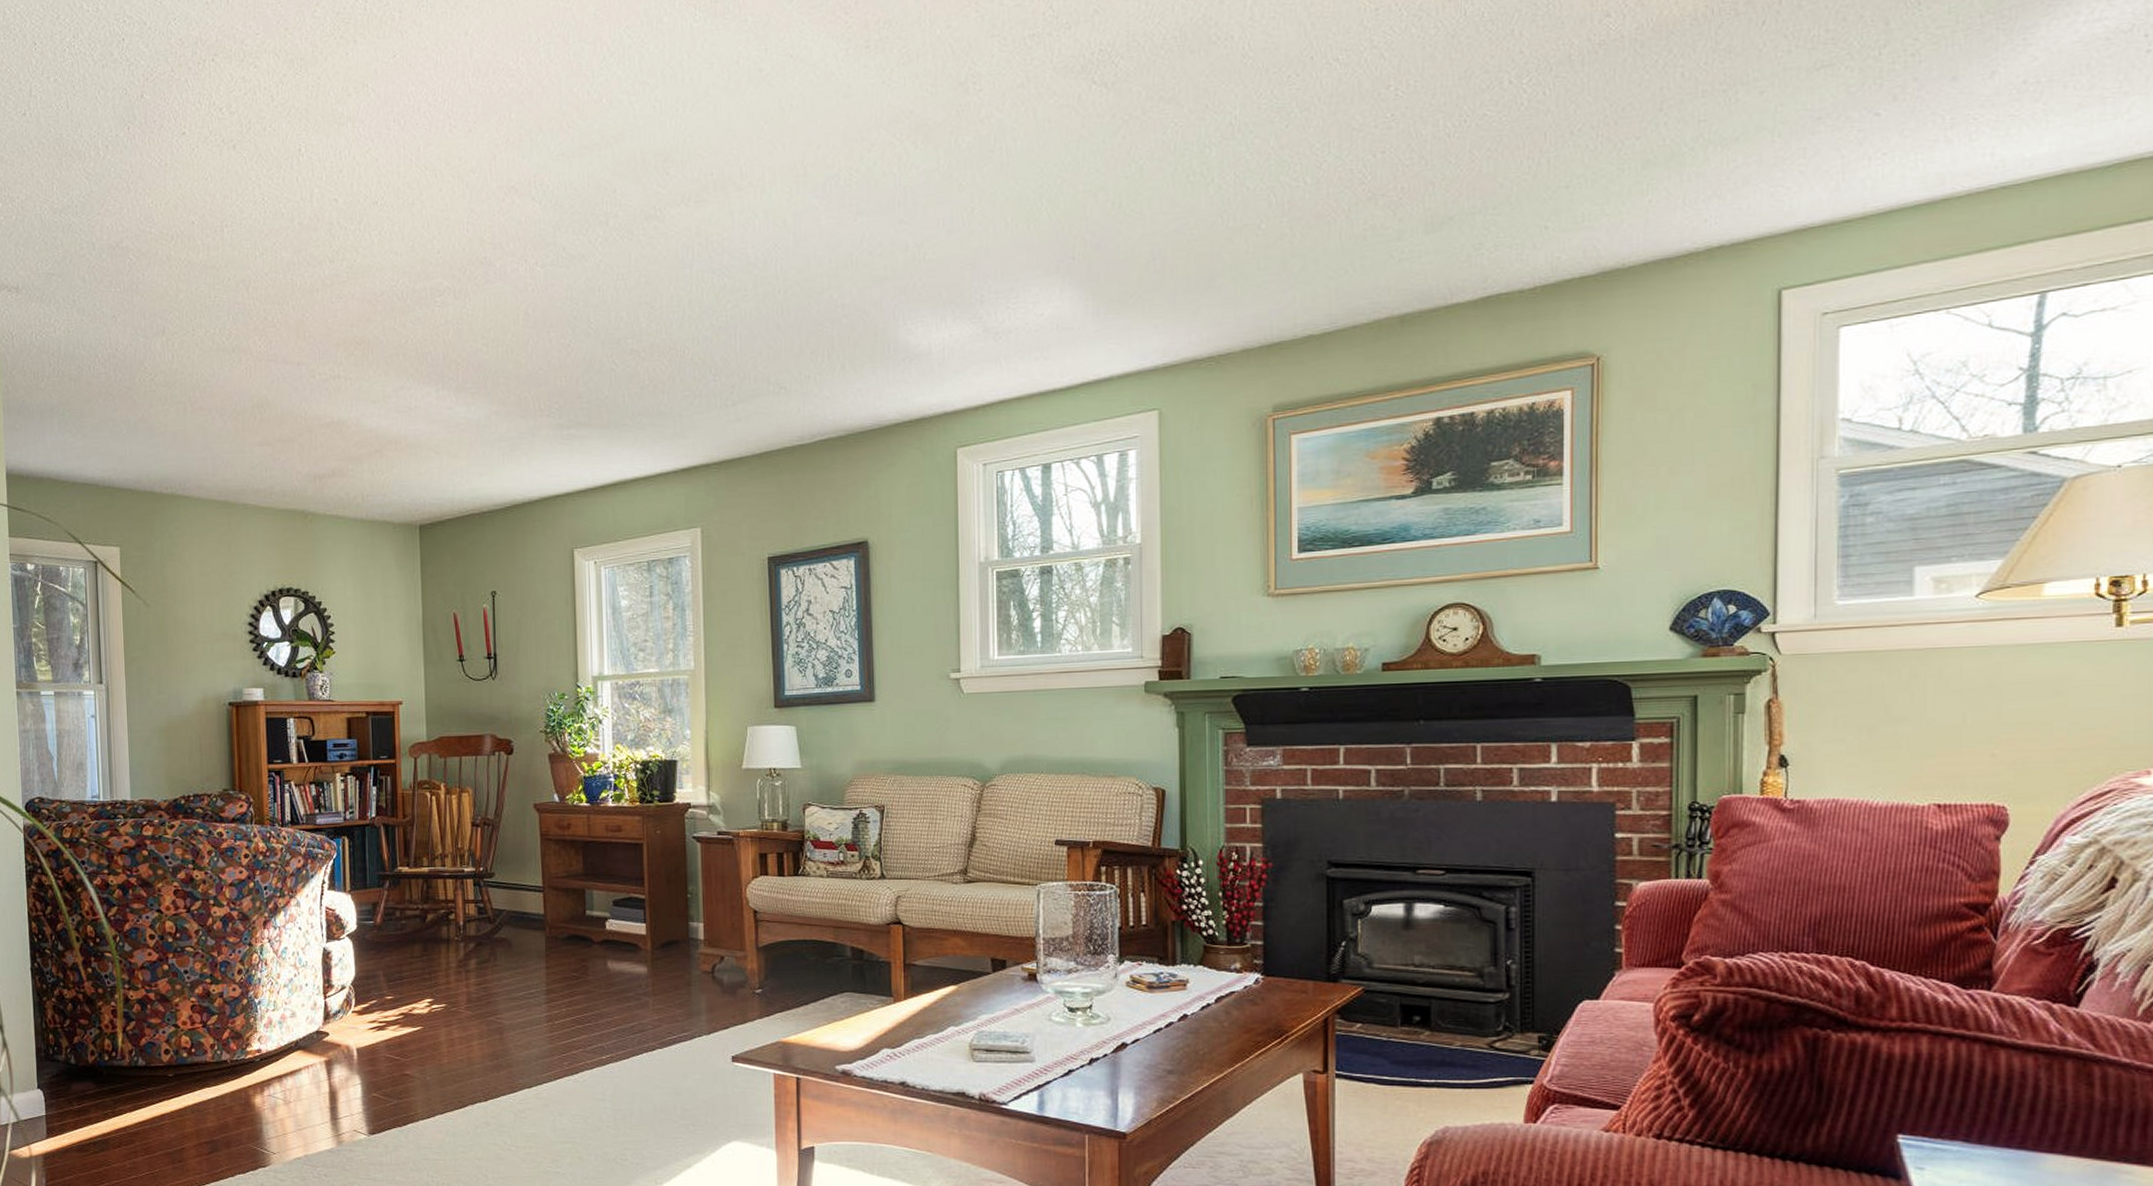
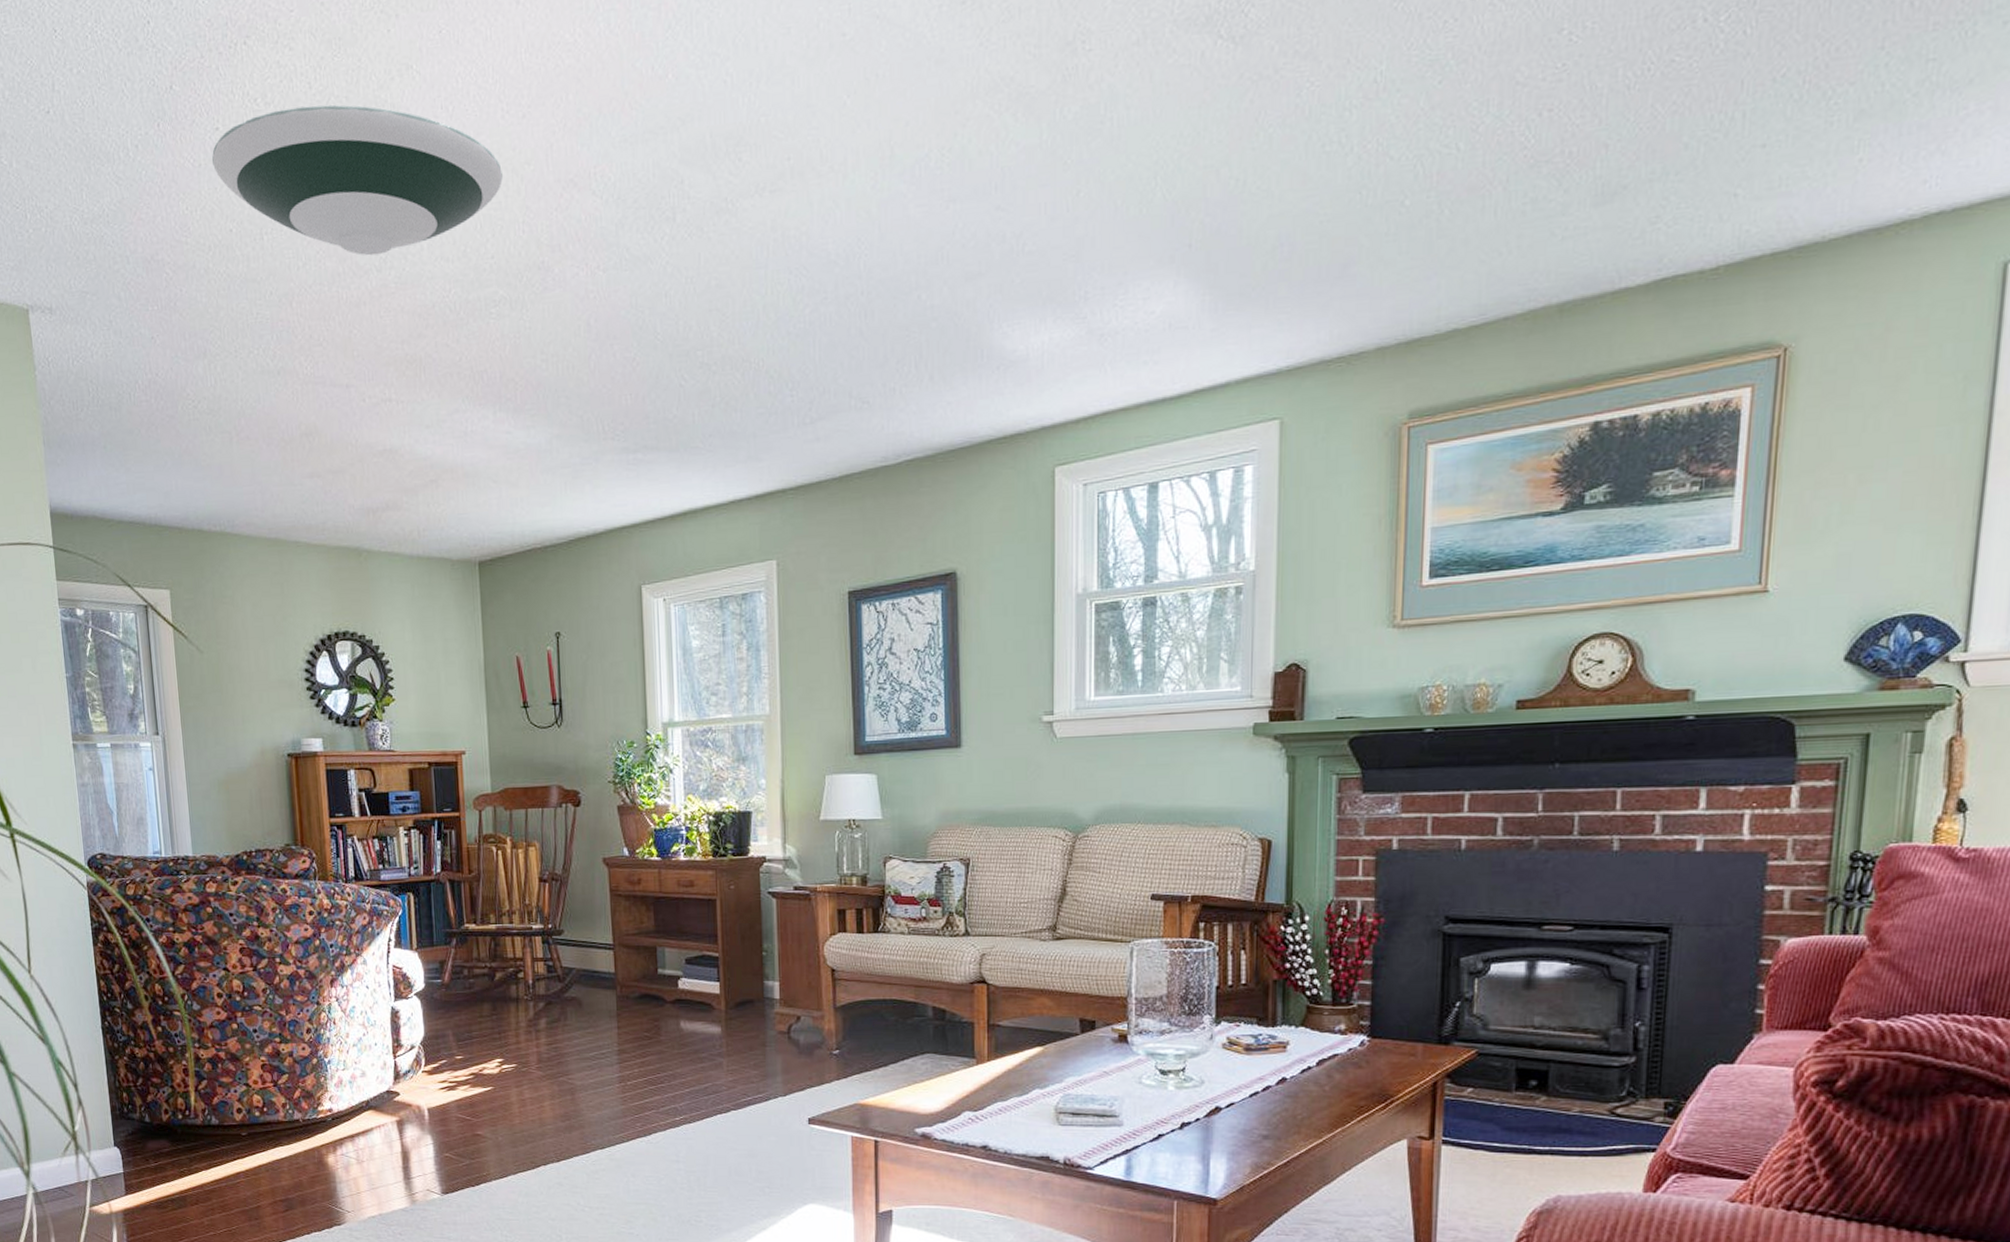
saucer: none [177,115,449,248] -> present [211,104,503,256]

